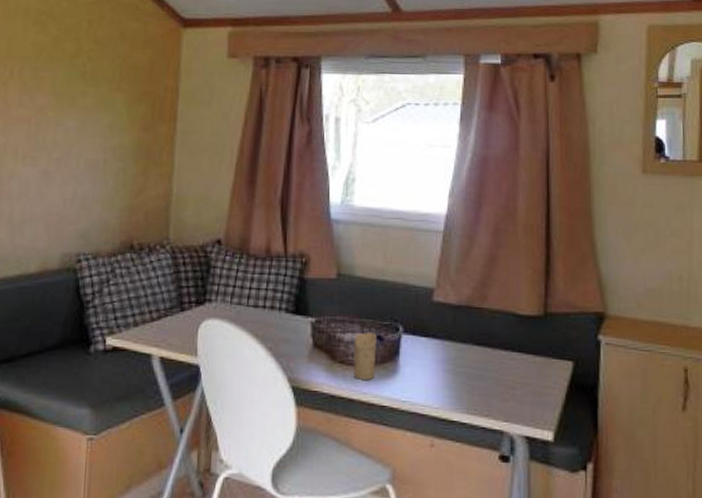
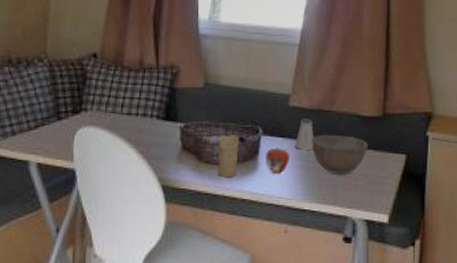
apple: none [407,348,434,379] -> present [266,147,289,174]
saltshaker: none [441,316,462,352] -> present [295,119,314,150]
bowl: none [460,335,527,382] -> present [311,134,368,174]

